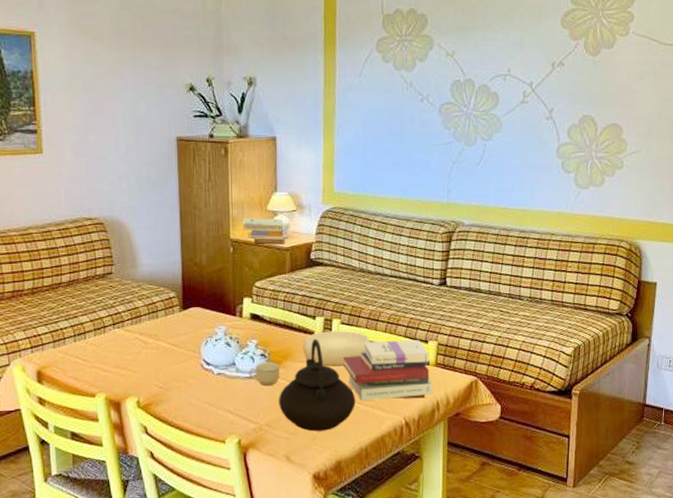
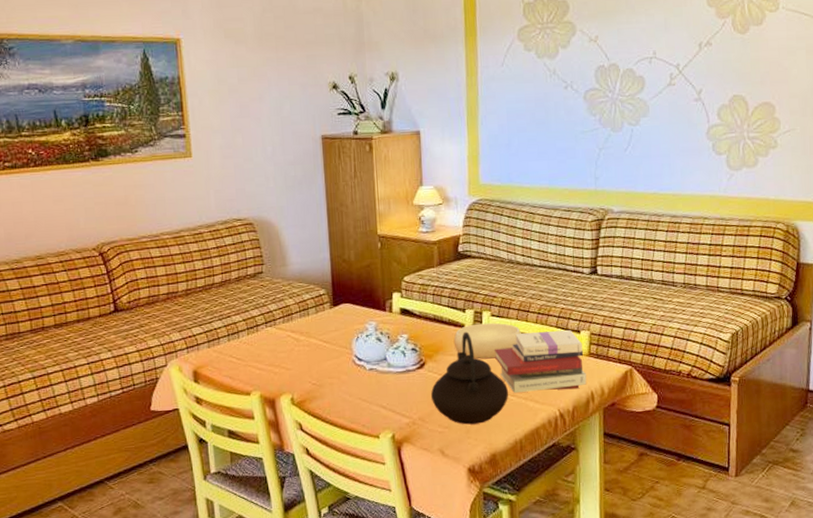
books: present [242,217,285,245] -> none [388,212,433,239]
cup: present [248,362,280,385] -> none [399,356,432,380]

